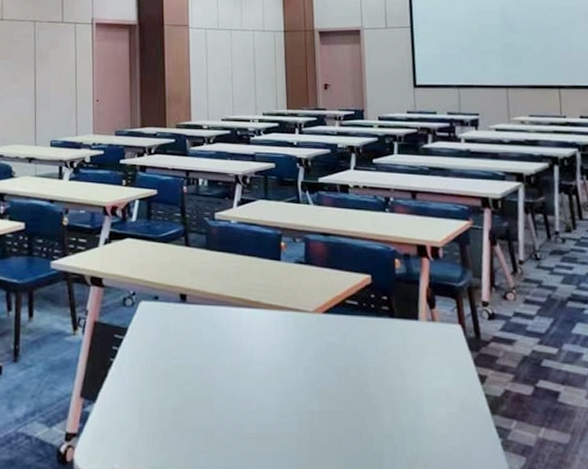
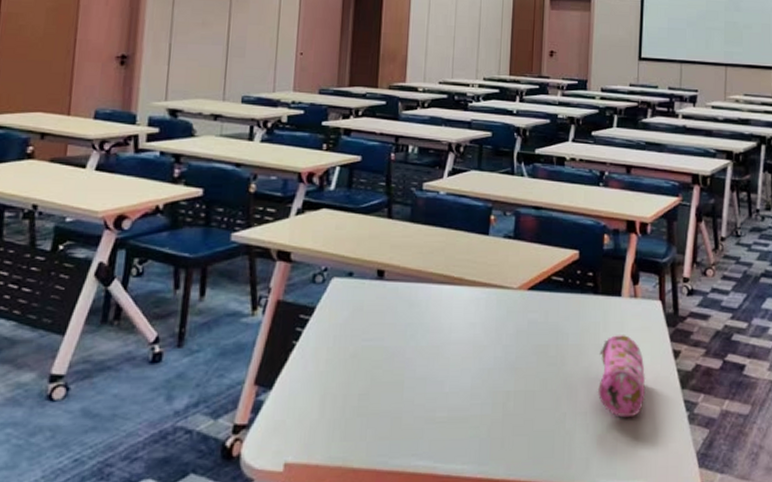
pencil case: none [401,358,453,442] -> present [597,335,646,418]

